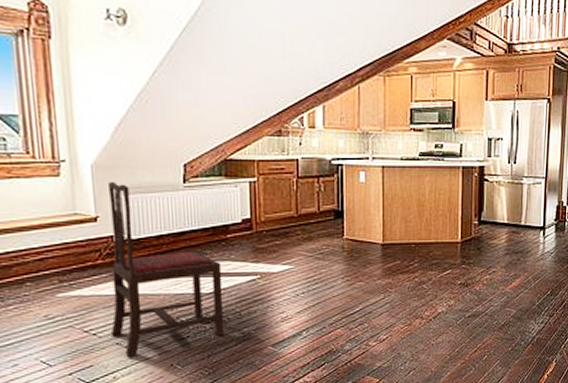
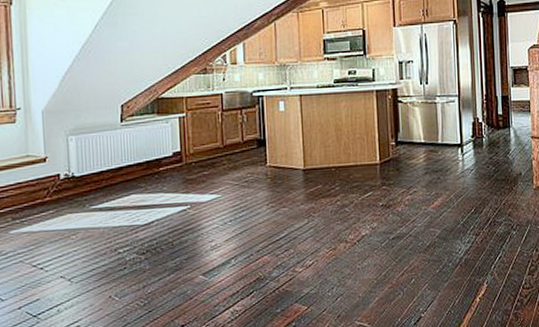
dining chair: present [107,182,225,357] -> none [55,125,158,290]

